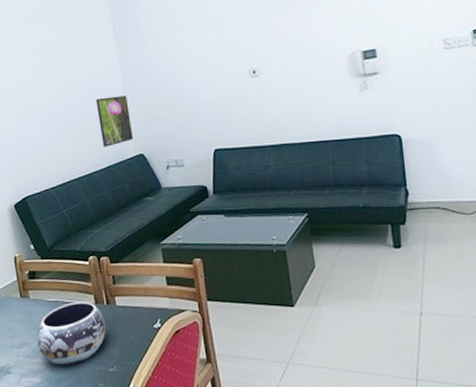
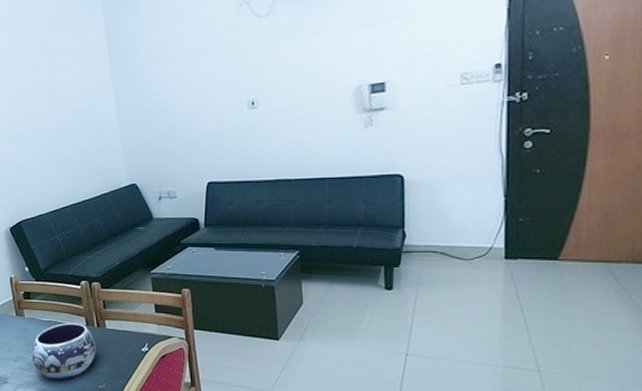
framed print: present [96,95,133,147] -> none [89,123,126,175]

